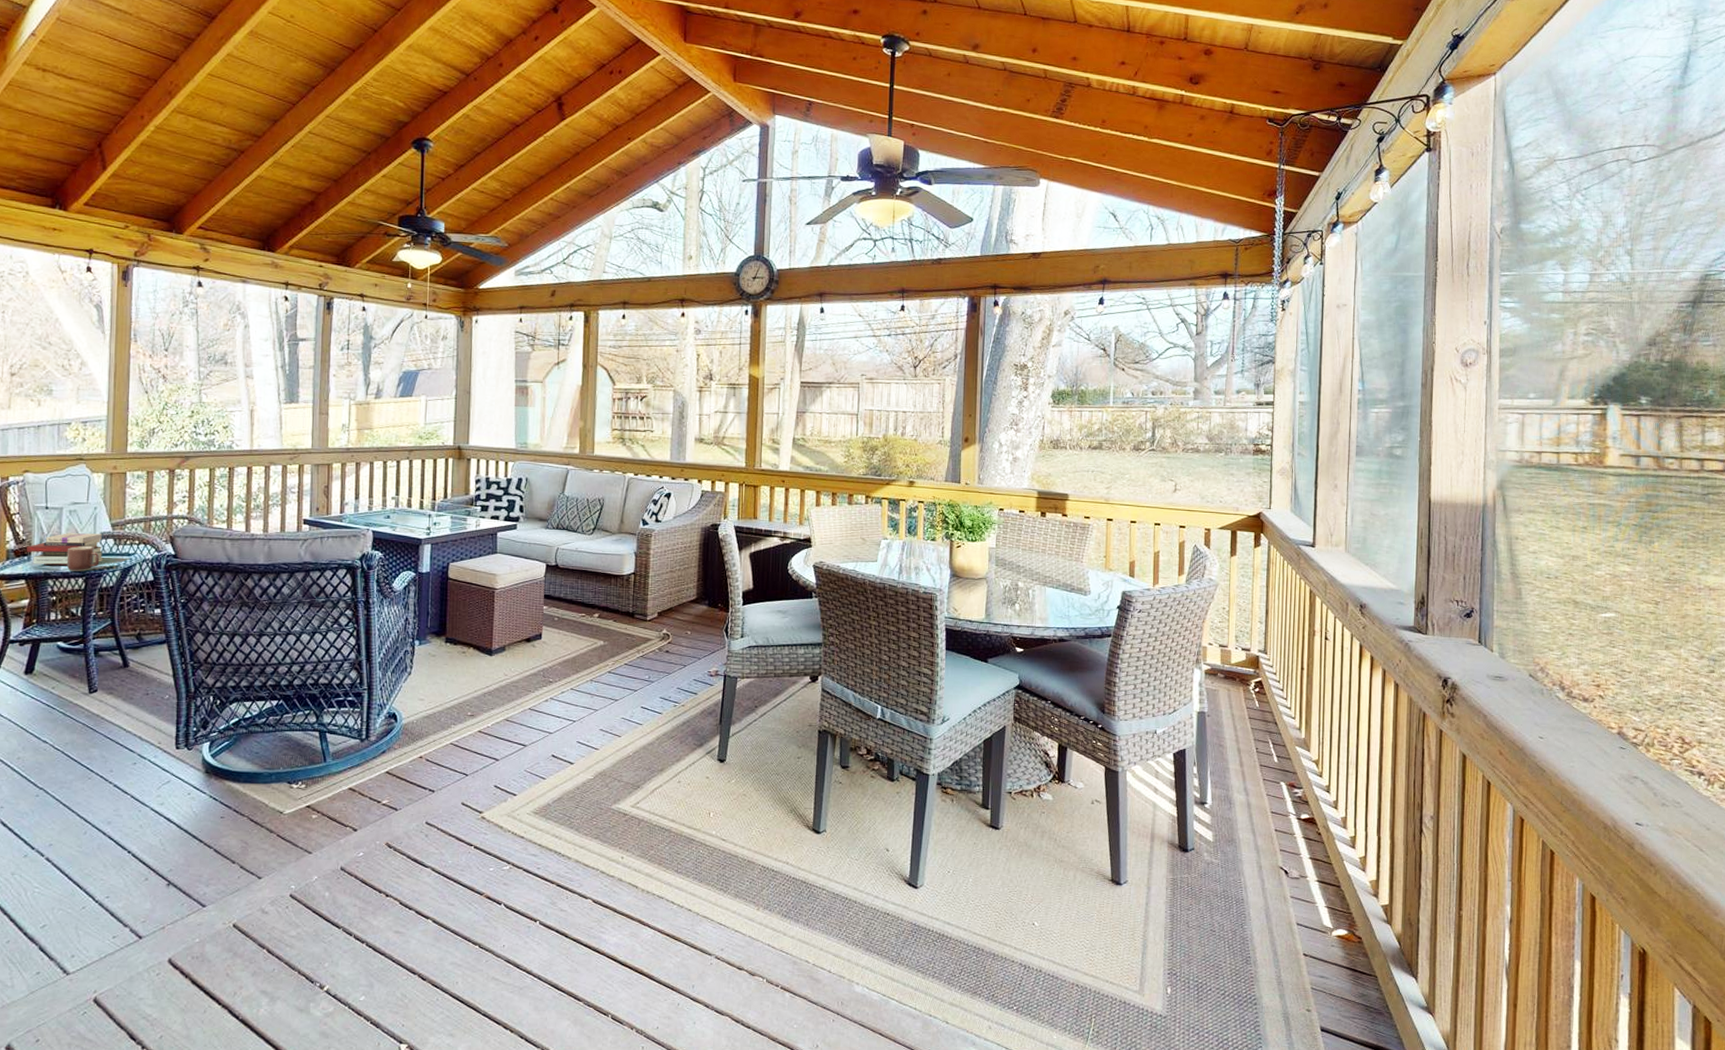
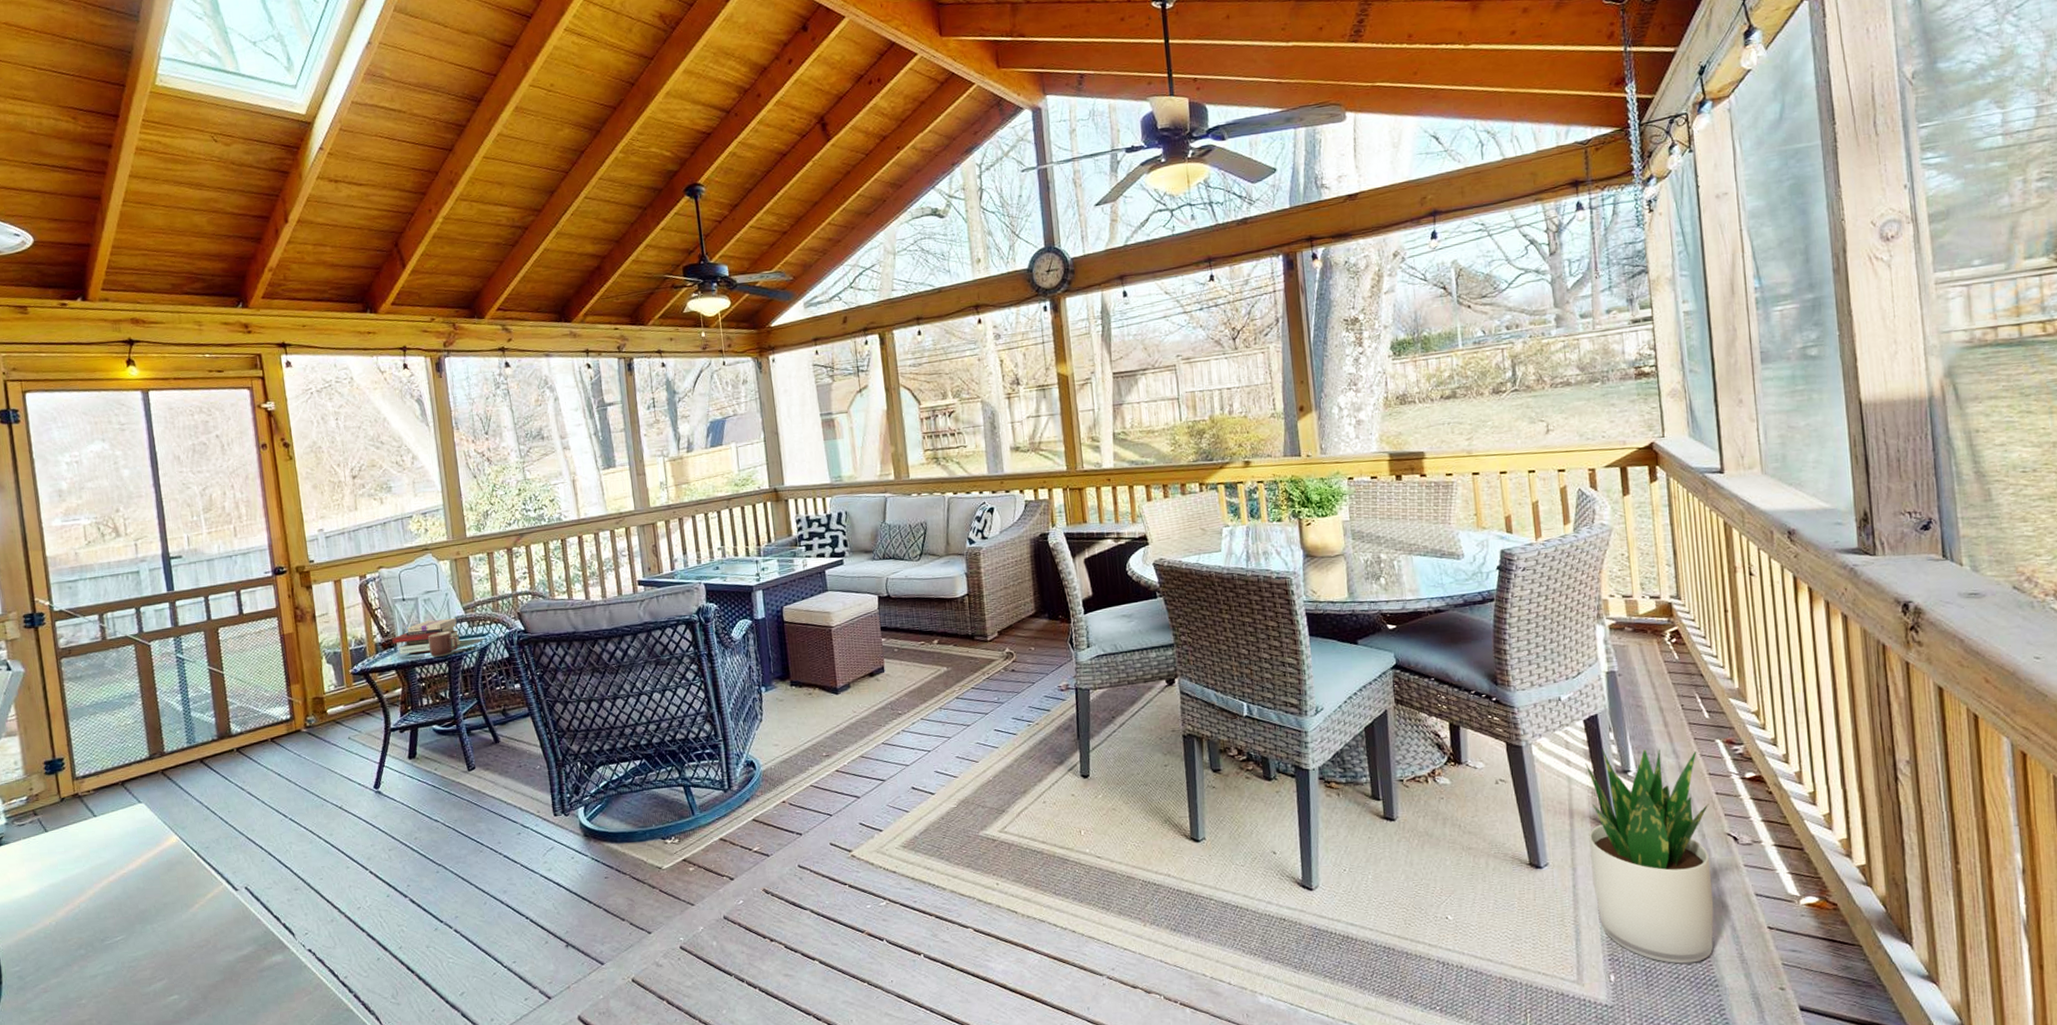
planter: none [1163,781,1269,982] -> present [1585,749,1714,964]

